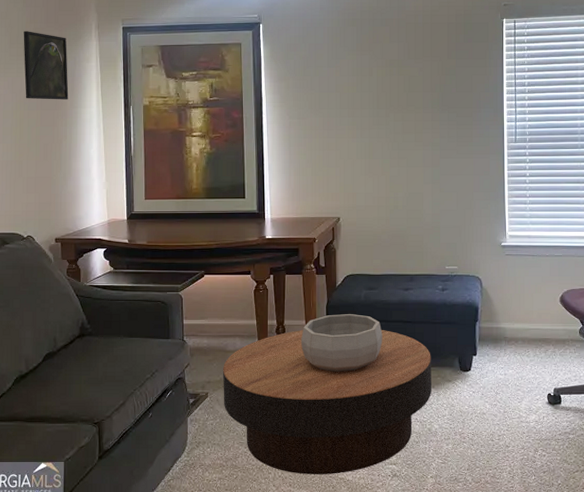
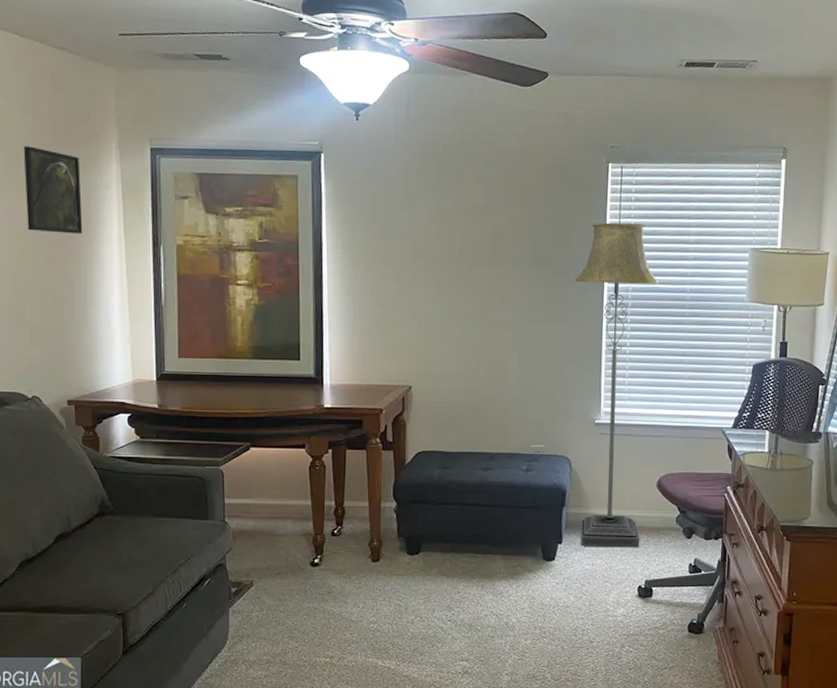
coffee table: present [223,330,431,474] -> none [271,513,511,671]
decorative bowl: present [300,314,383,372] -> none [362,495,457,560]
floor lamp: none [478,69,552,358] -> present [575,222,659,548]

